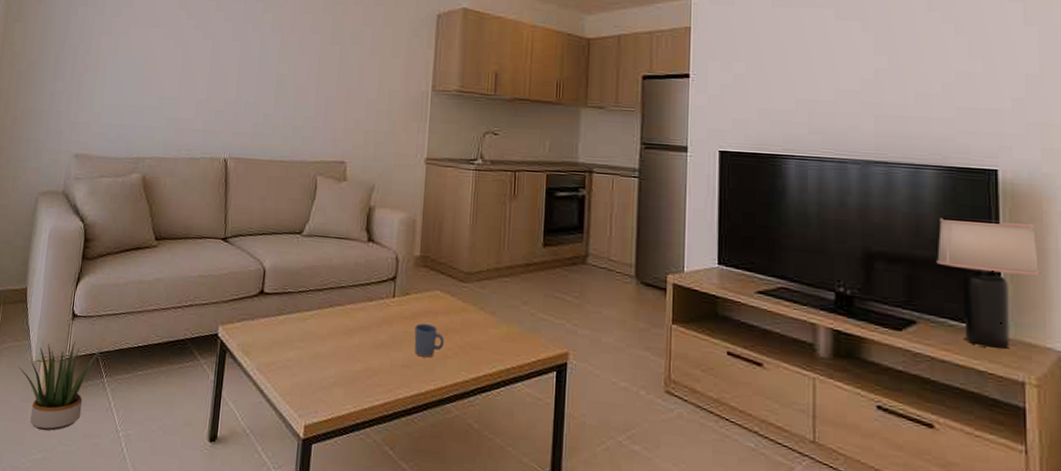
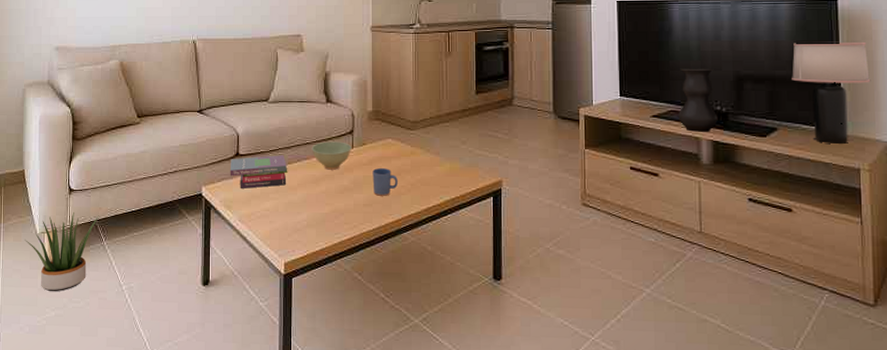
books: none [251,296,318,334] -> present [230,155,288,189]
bowl: none [346,286,394,321] -> present [311,141,352,170]
vase: none [790,237,840,319] -> present [678,68,718,133]

